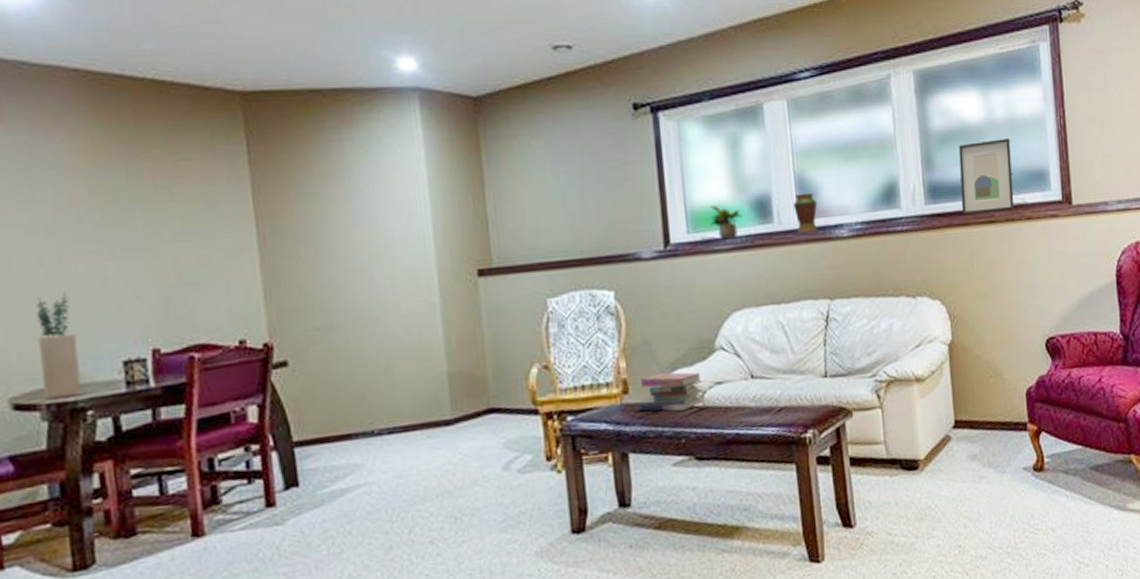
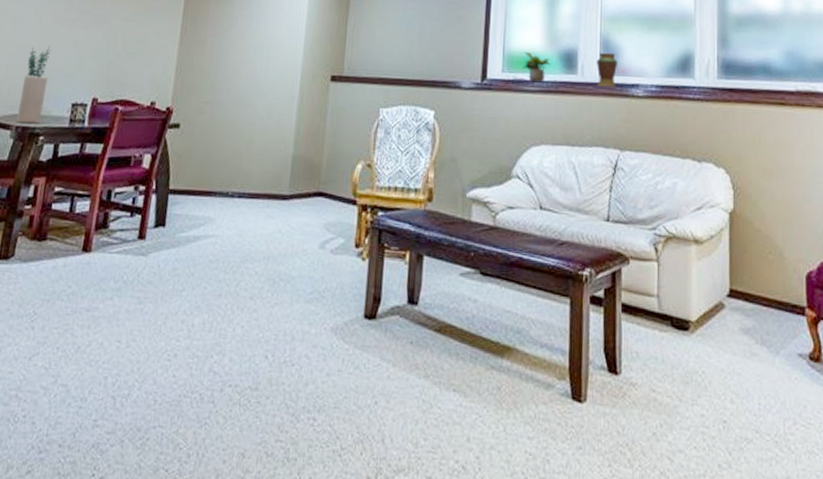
books: present [634,372,703,412] -> none [435,189,495,227]
picture frame: present [958,138,1015,216] -> none [753,29,806,96]

